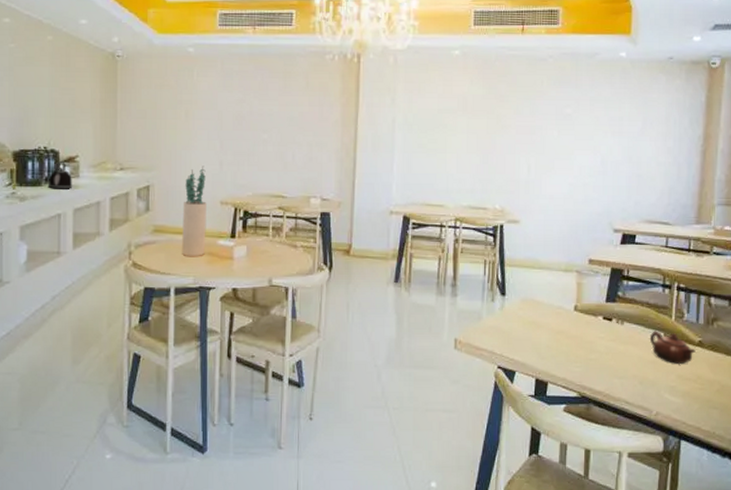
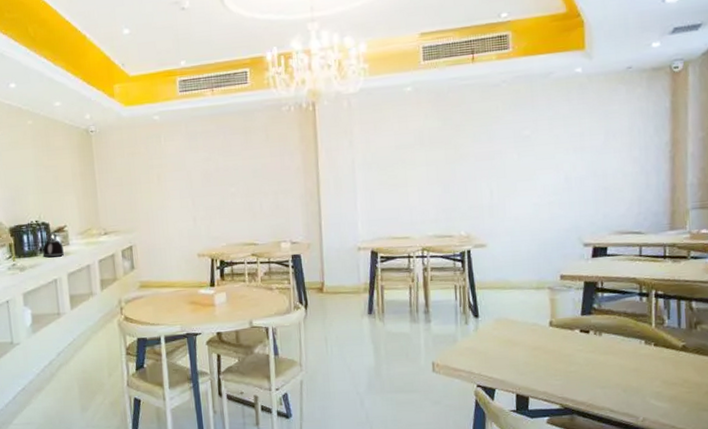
vase: present [182,166,207,257] -> none [163,223,189,308]
teapot: present [649,331,696,364] -> none [629,339,680,370]

